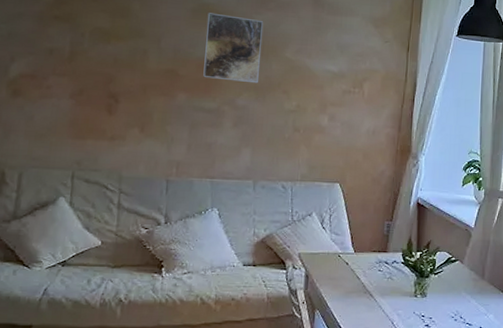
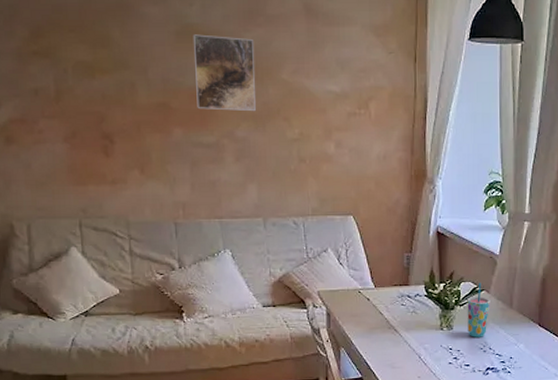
cup: none [440,252,464,306] -> present [467,282,490,337]

